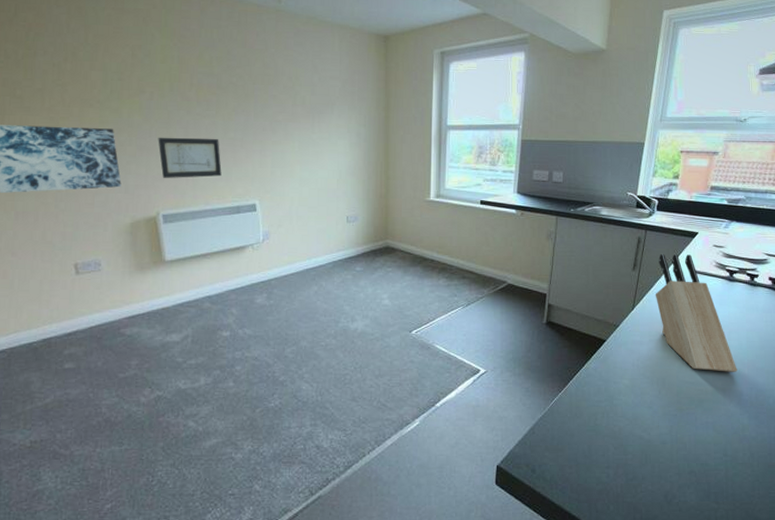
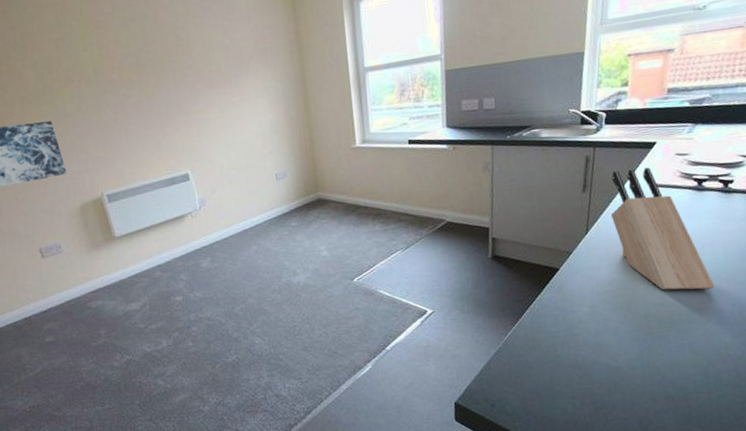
wall art: present [158,137,222,178] -> none [91,115,153,160]

